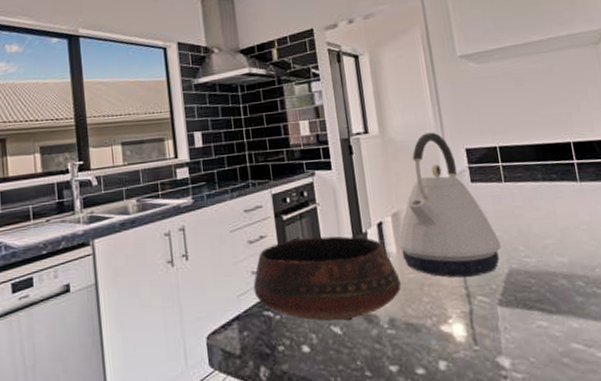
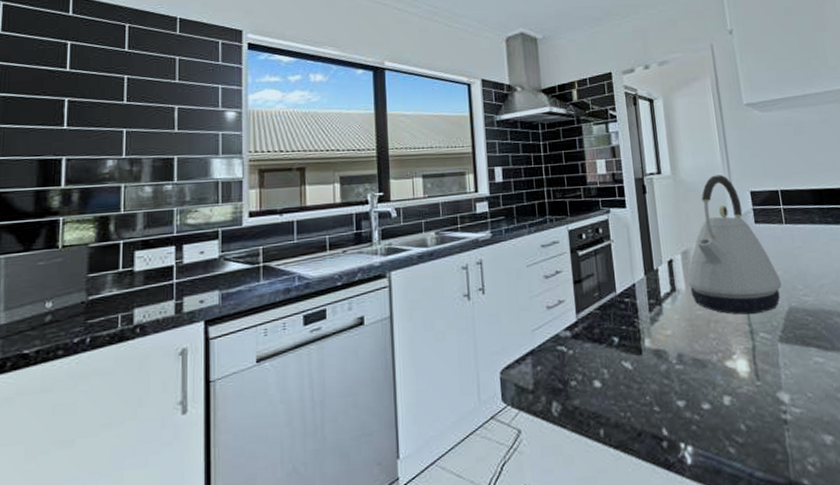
bowl: present [253,236,402,321] -> none [548,272,690,357]

